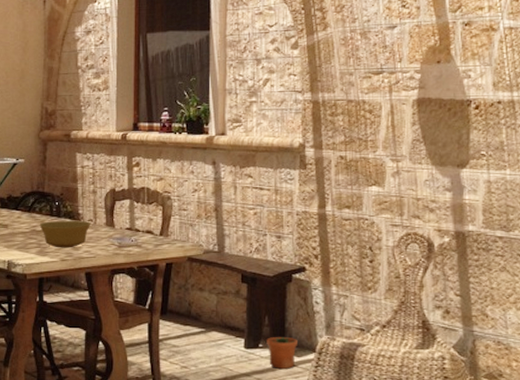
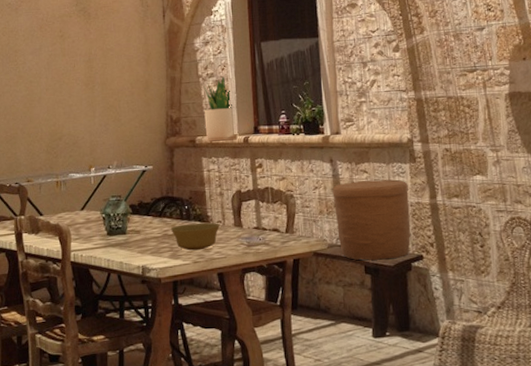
planter: none [81,68,115,137] -> present [203,76,238,142]
woven basket: none [213,186,295,269] -> present [332,179,411,260]
planter: present [266,336,297,369] -> none [393,323,422,355]

